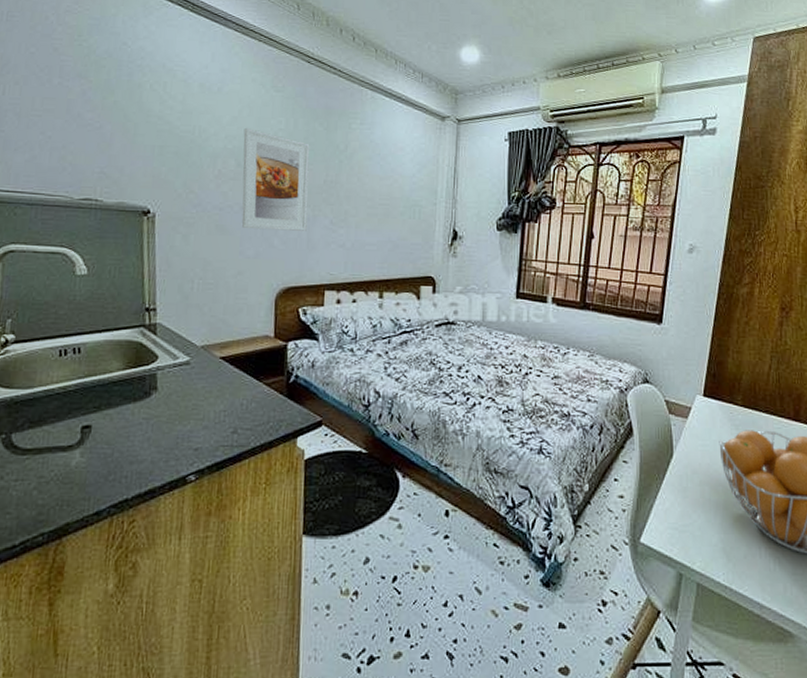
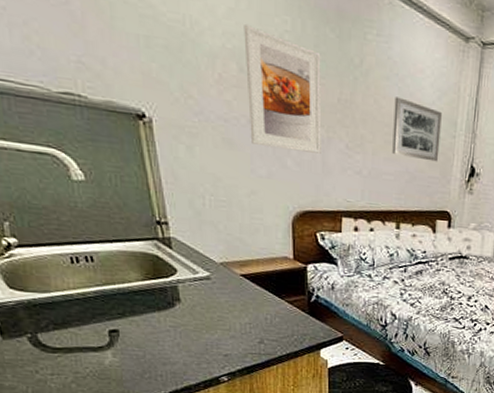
wall art: none [375,173,422,229] -> present [392,96,442,162]

